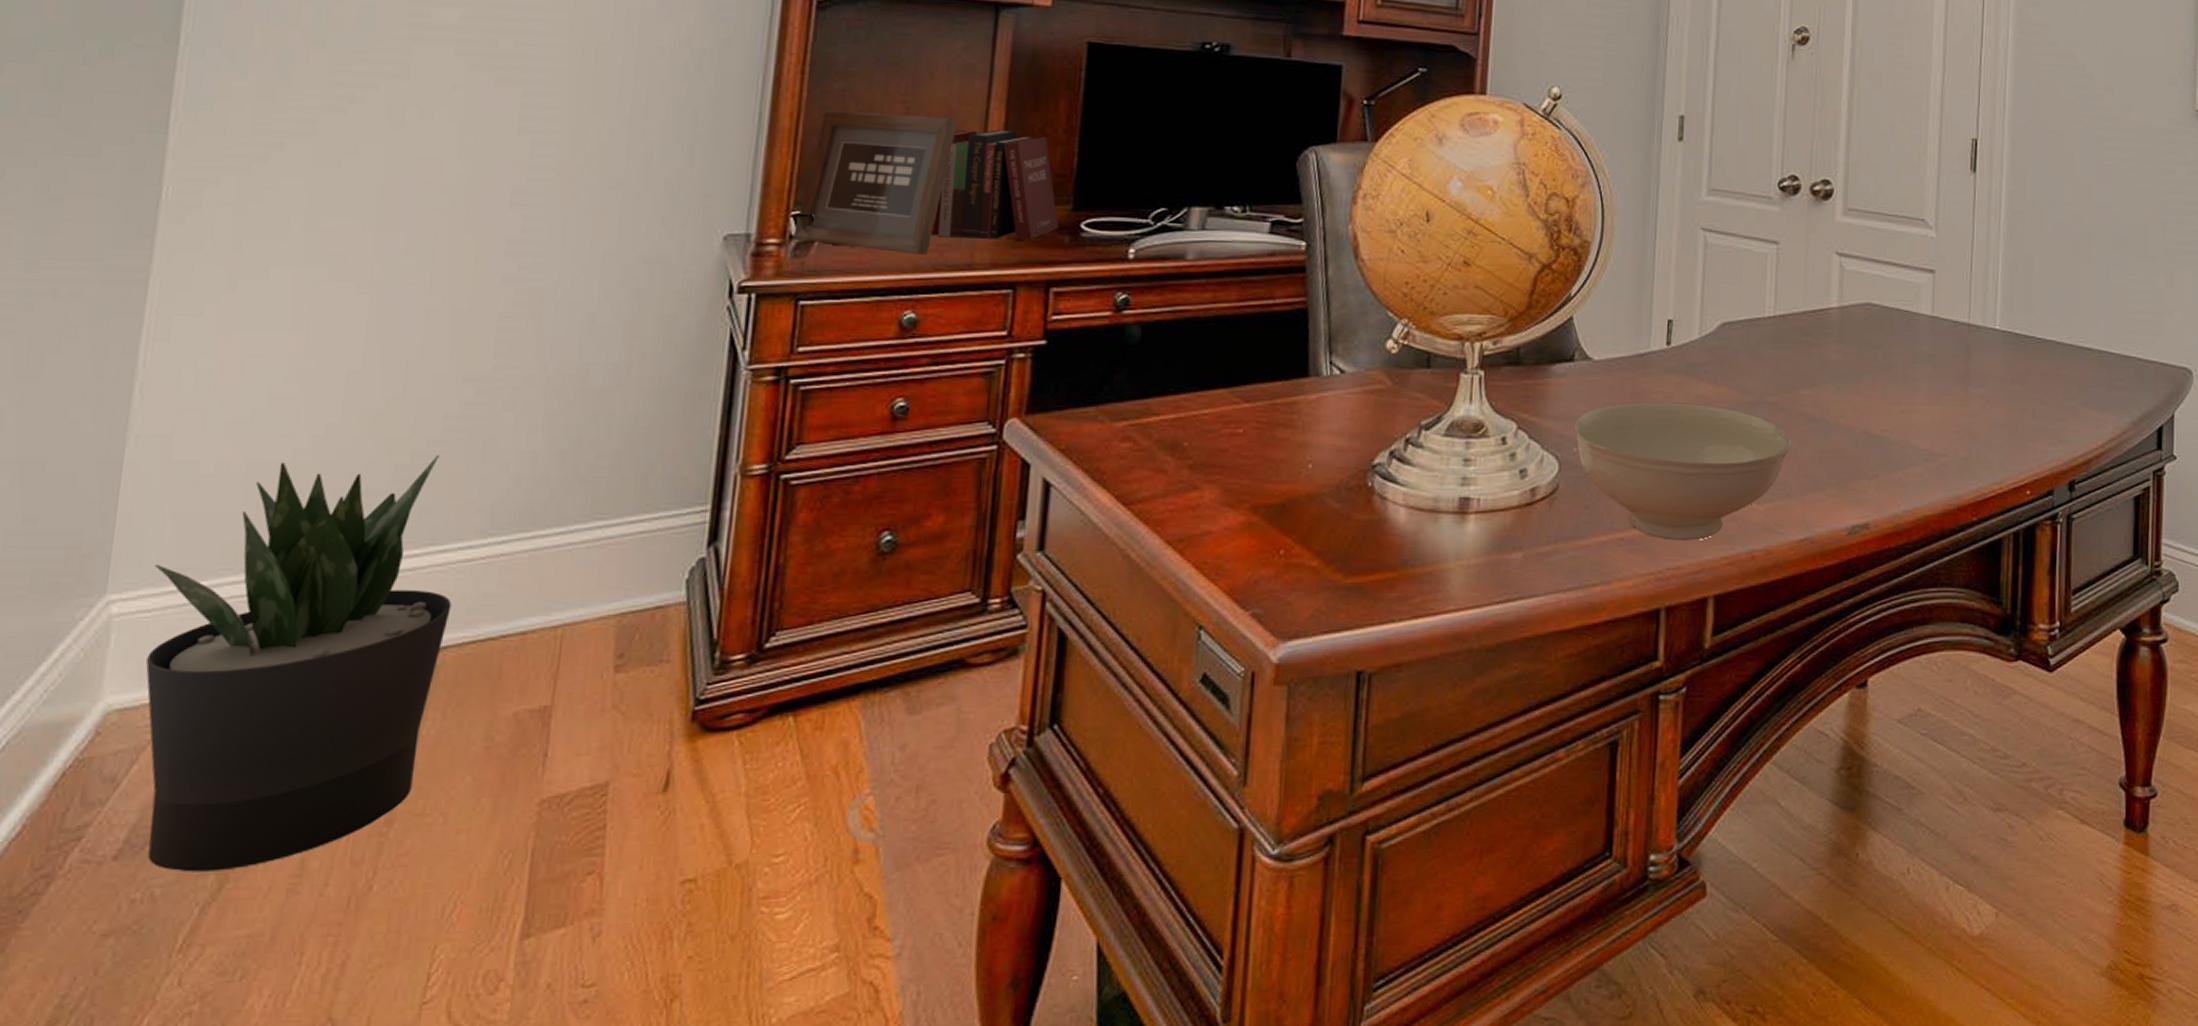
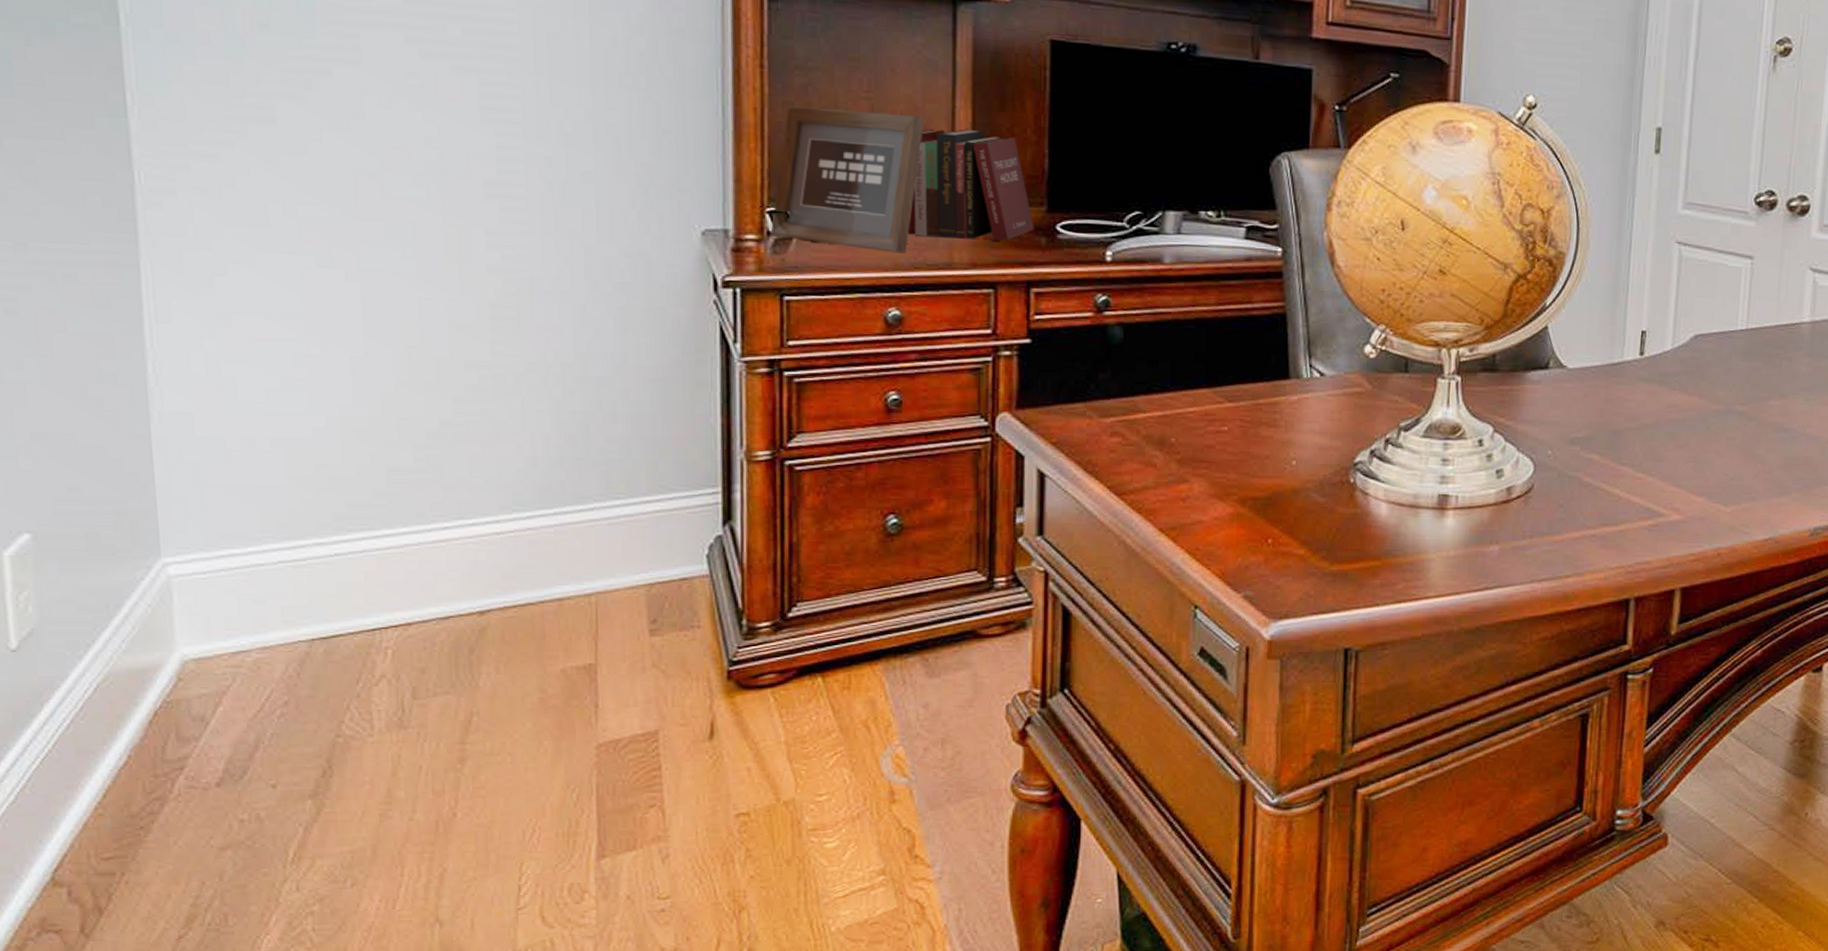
planter: present [146,456,452,872] -> none [201,437,489,798]
decorative bowl: present [1575,402,1791,540] -> none [1549,409,1759,538]

